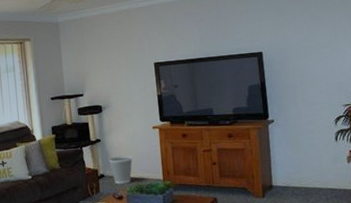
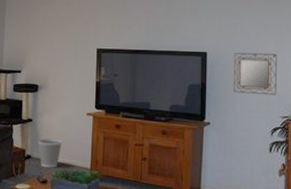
home mirror: none [289,44,336,88] -> present [233,52,278,95]

